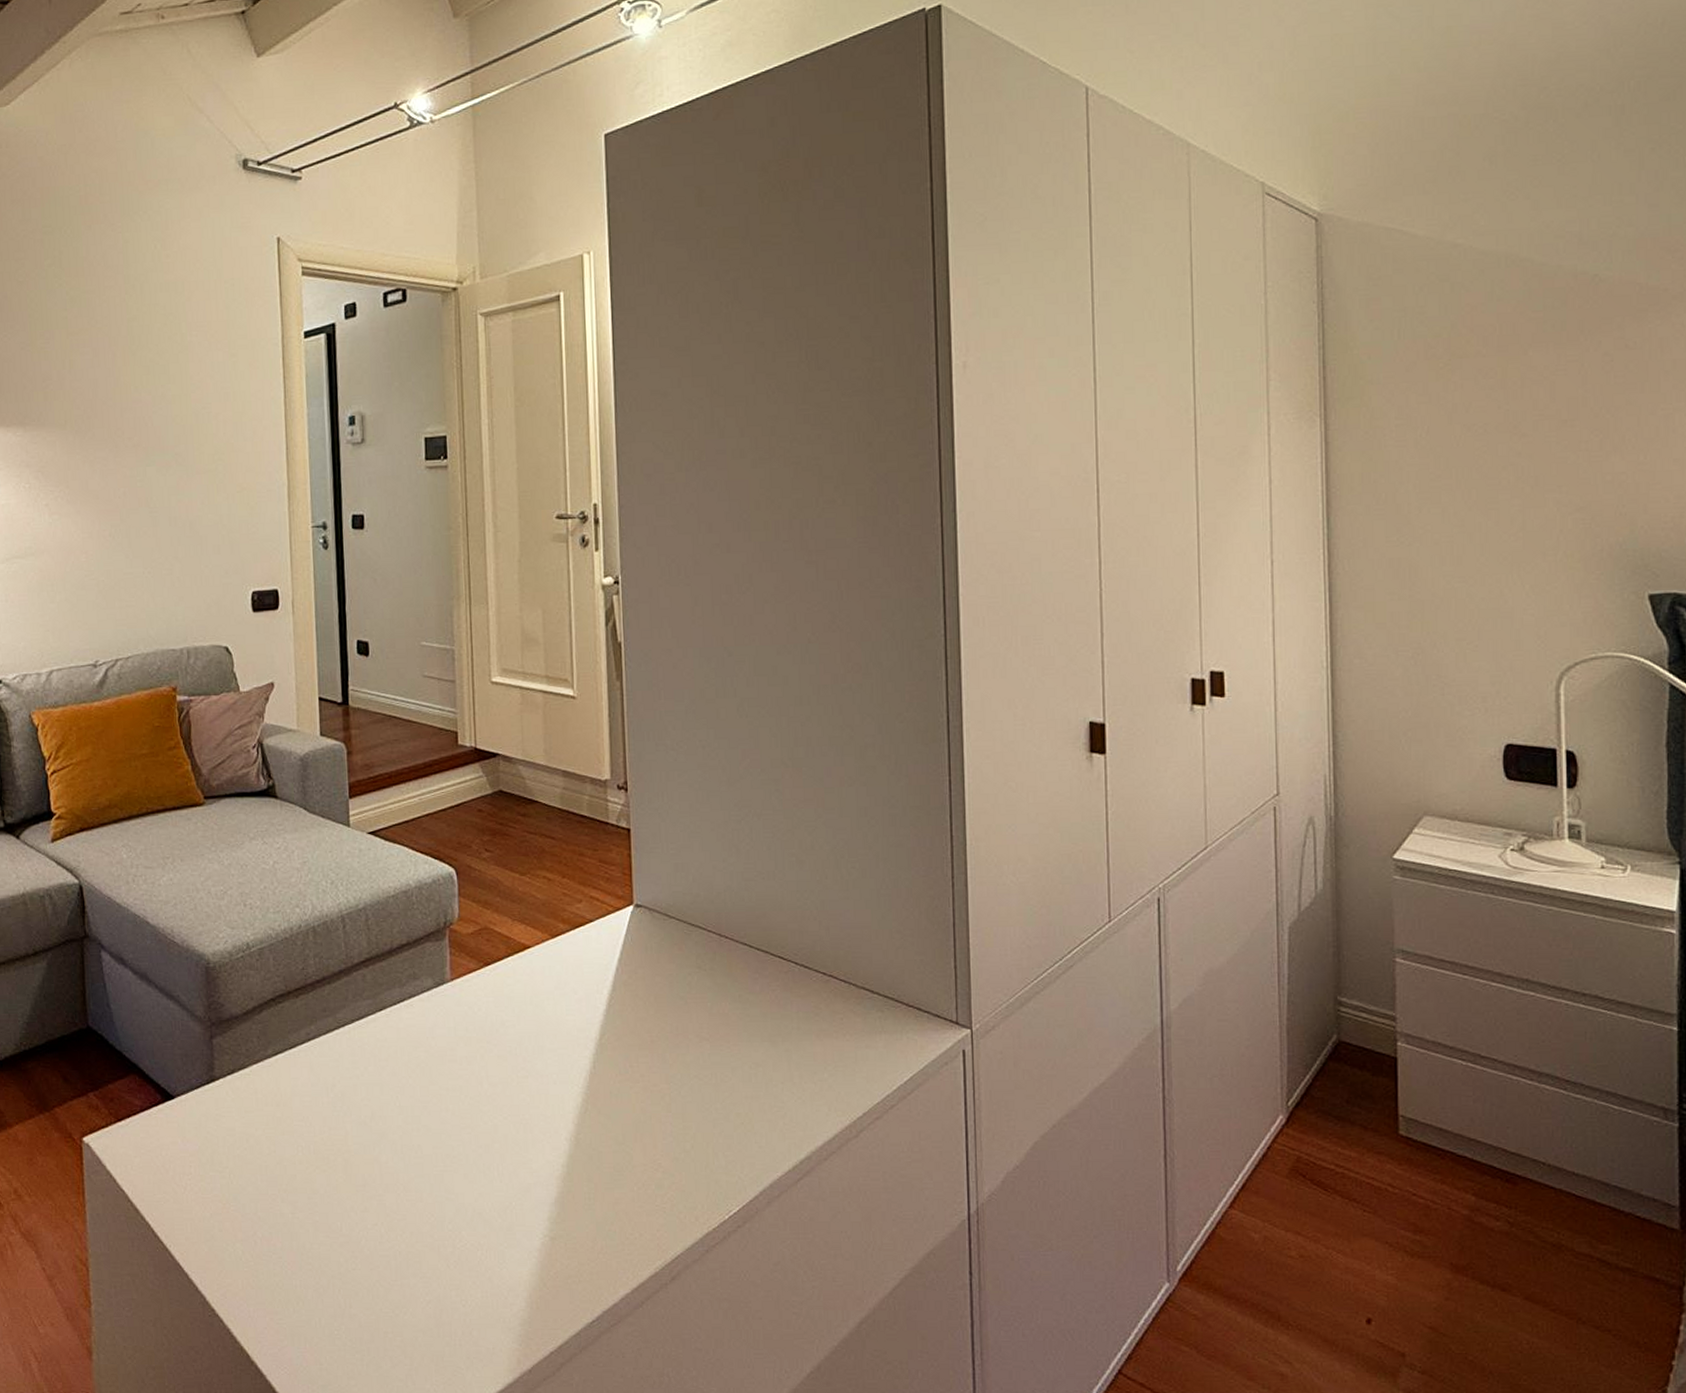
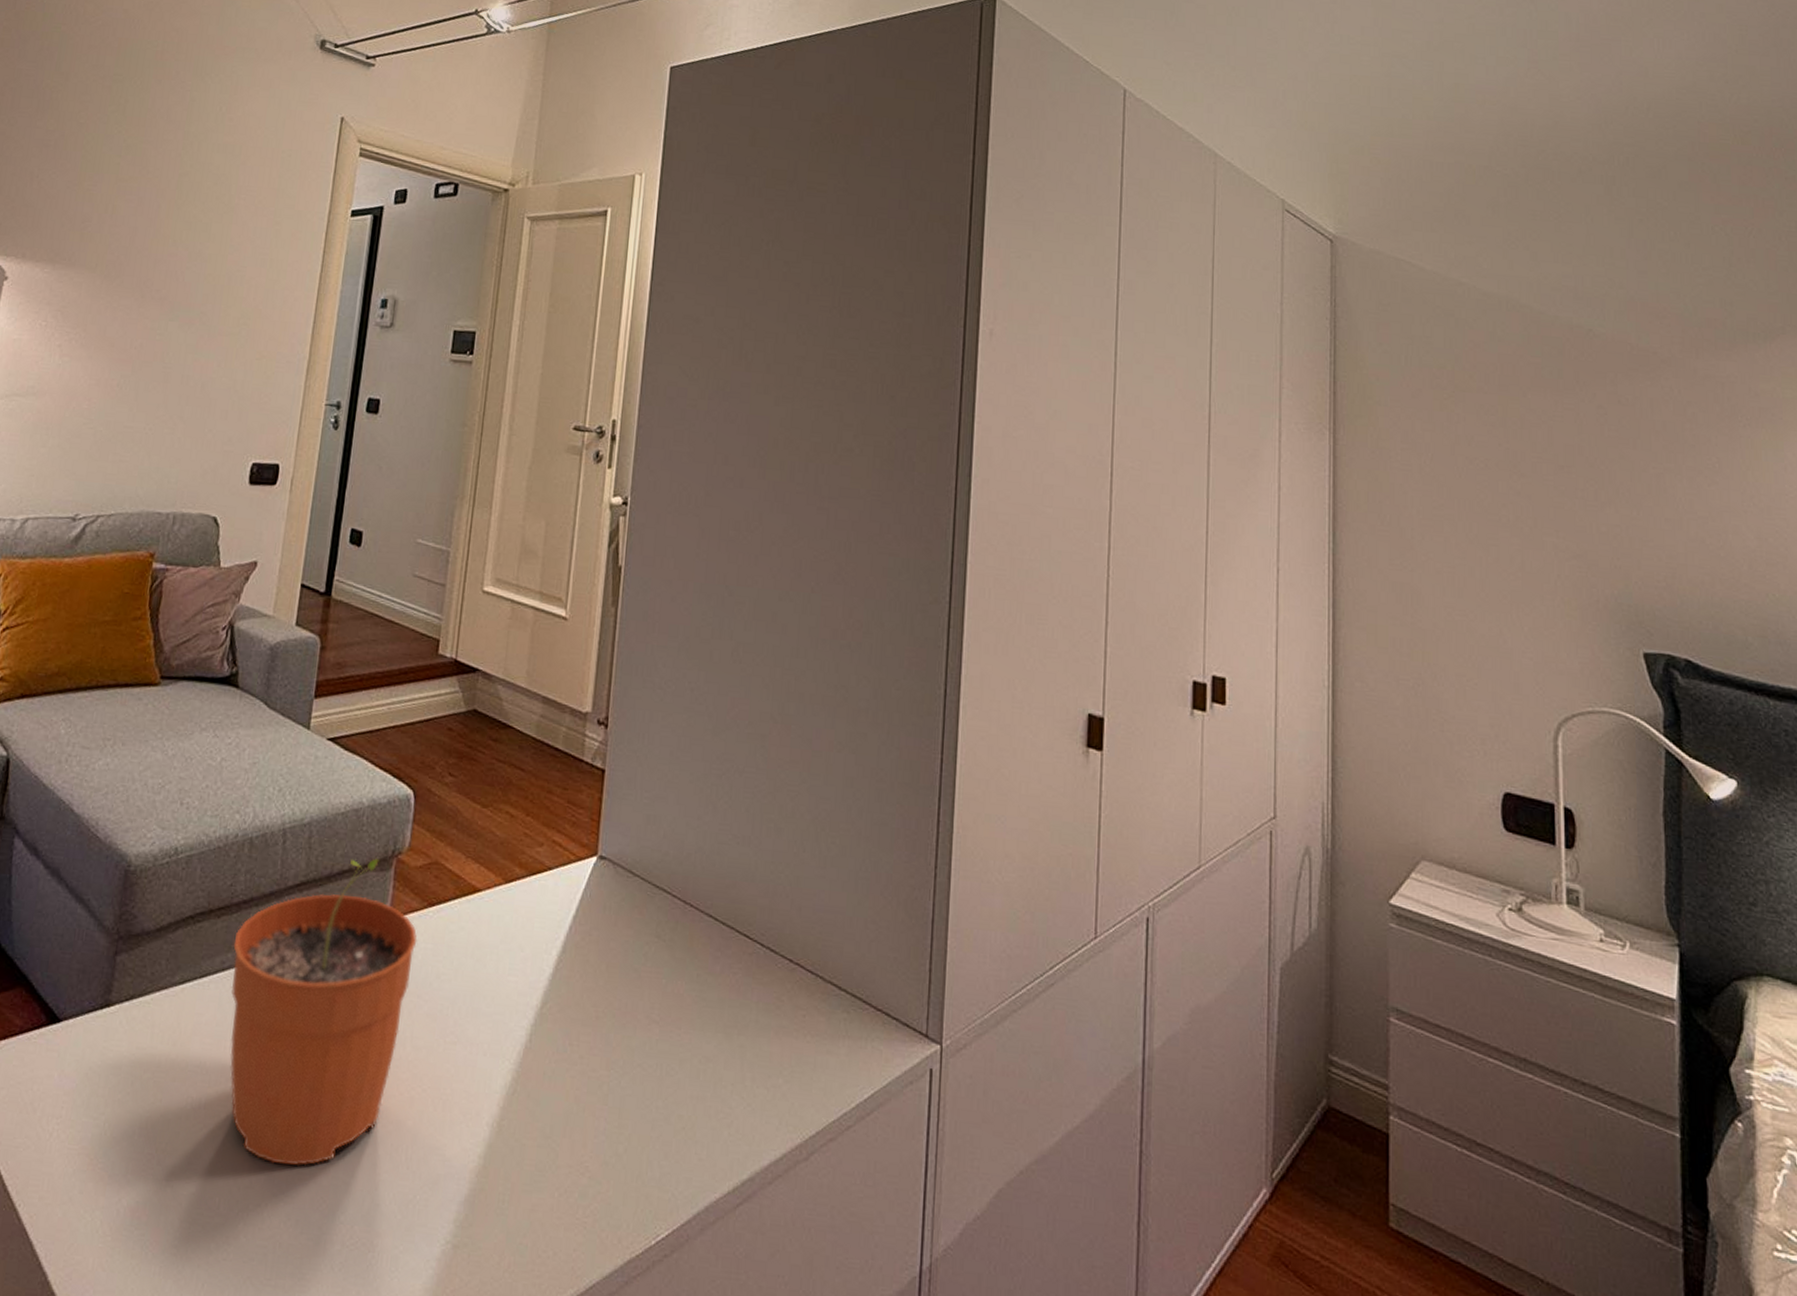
plant pot: none [314,931,479,1191] -> present [230,858,417,1166]

